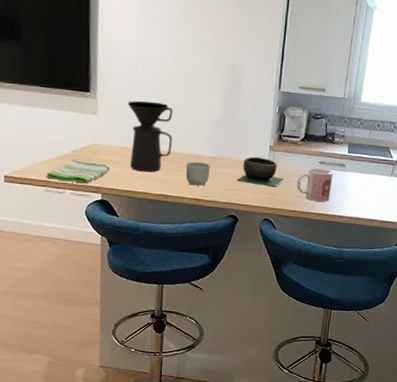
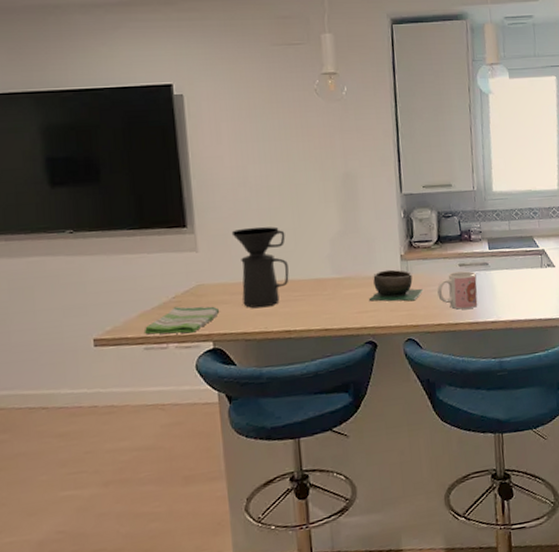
mug: present [185,161,211,186] -> none [307,285,337,315]

